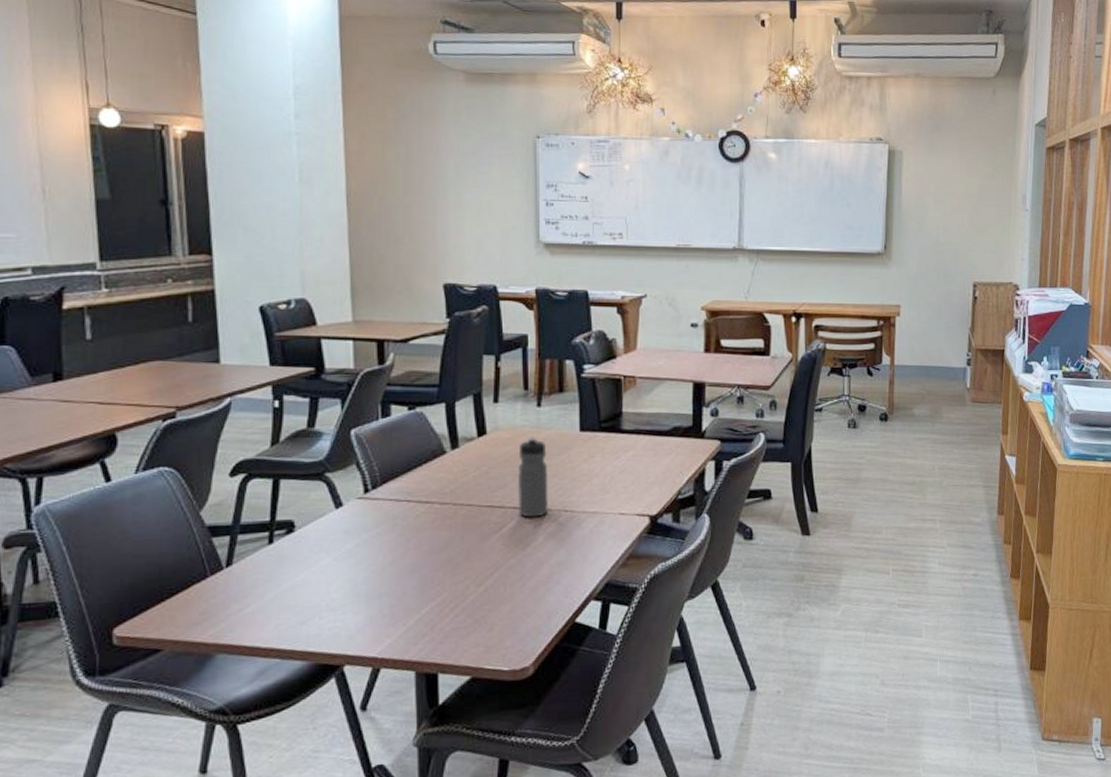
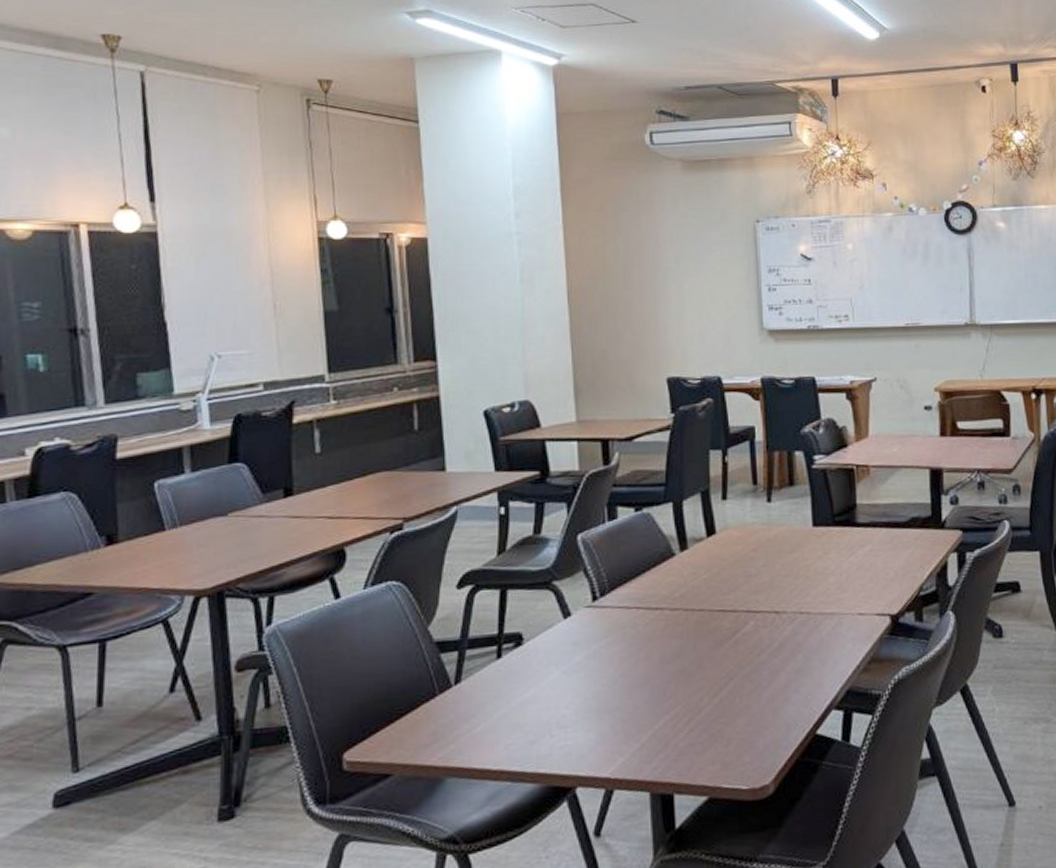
water bottle: present [517,436,548,518] -> none [749,534,783,622]

